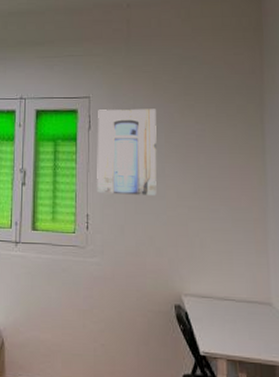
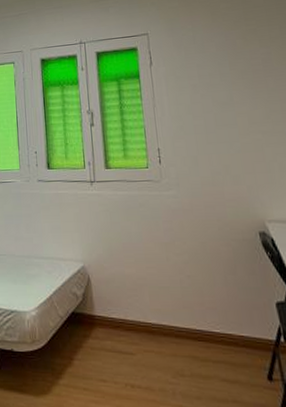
wall art: present [97,108,157,195] -> none [157,37,227,127]

